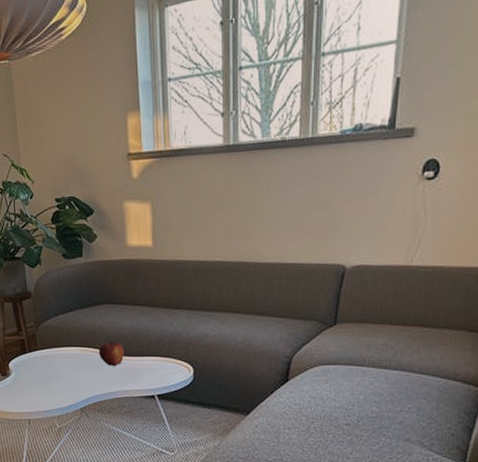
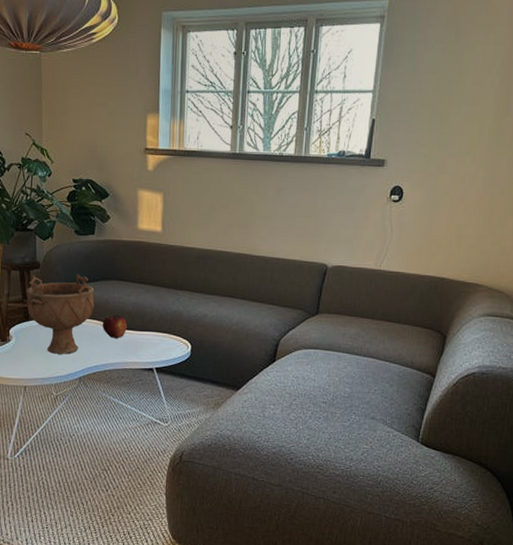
decorative bowl: none [20,300,89,386] -> present [26,273,95,354]

